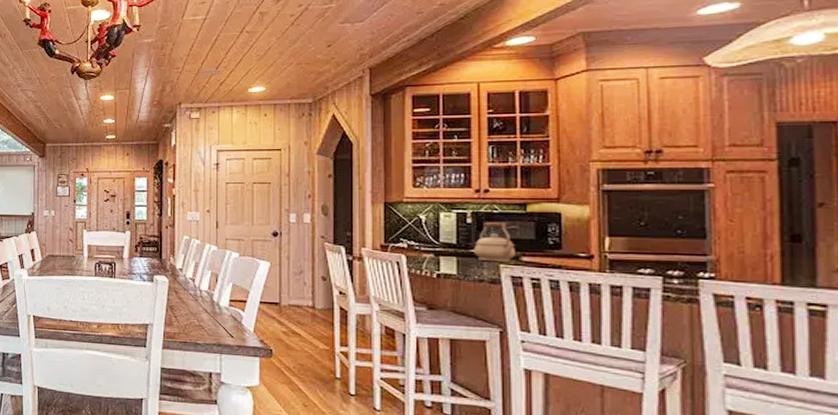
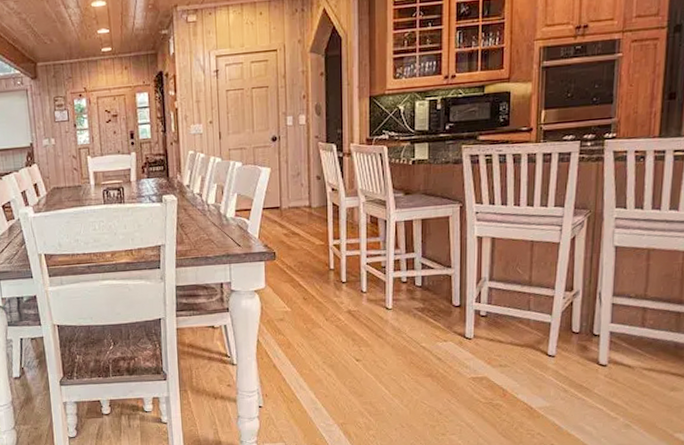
kettle: present [473,221,517,263] -> none [442,104,475,144]

